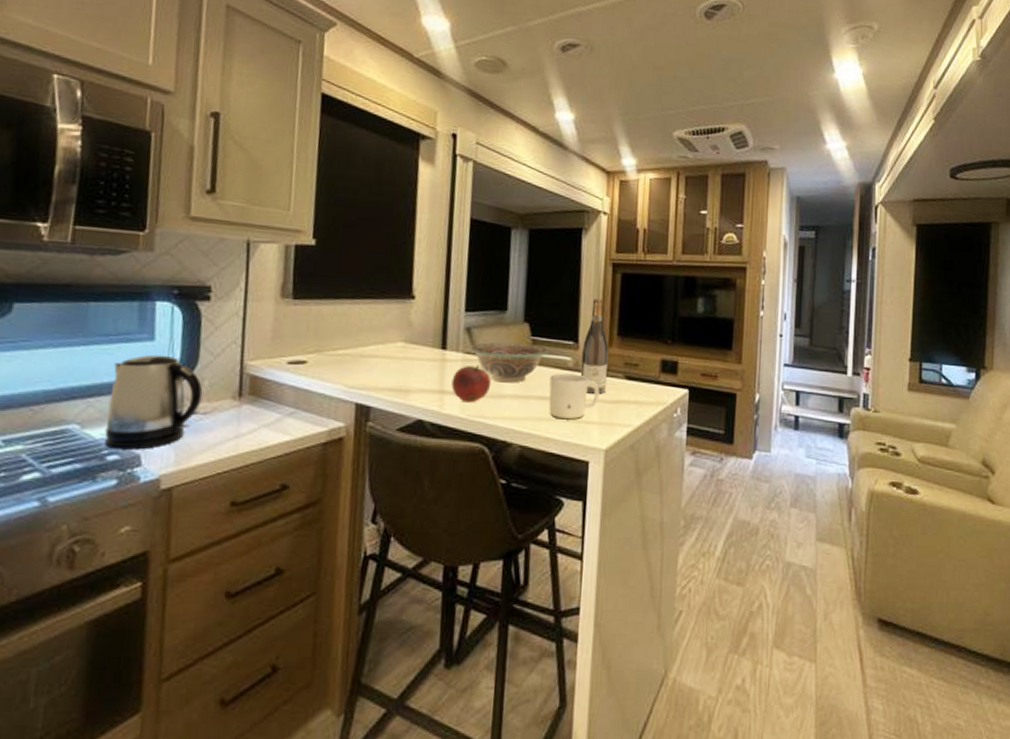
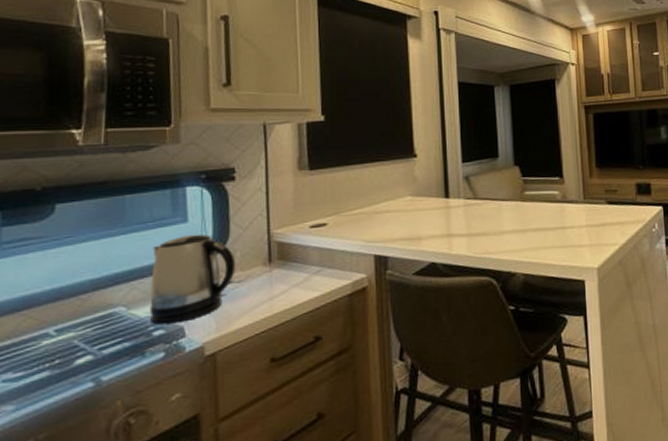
fruit: present [451,365,492,403] -> none [457,208,492,242]
decorative bowl: present [469,342,549,383] -> none [469,184,539,221]
mug: present [549,373,600,420] -> none [542,205,587,247]
wine bottle: present [580,299,609,394] -> none [567,138,593,221]

